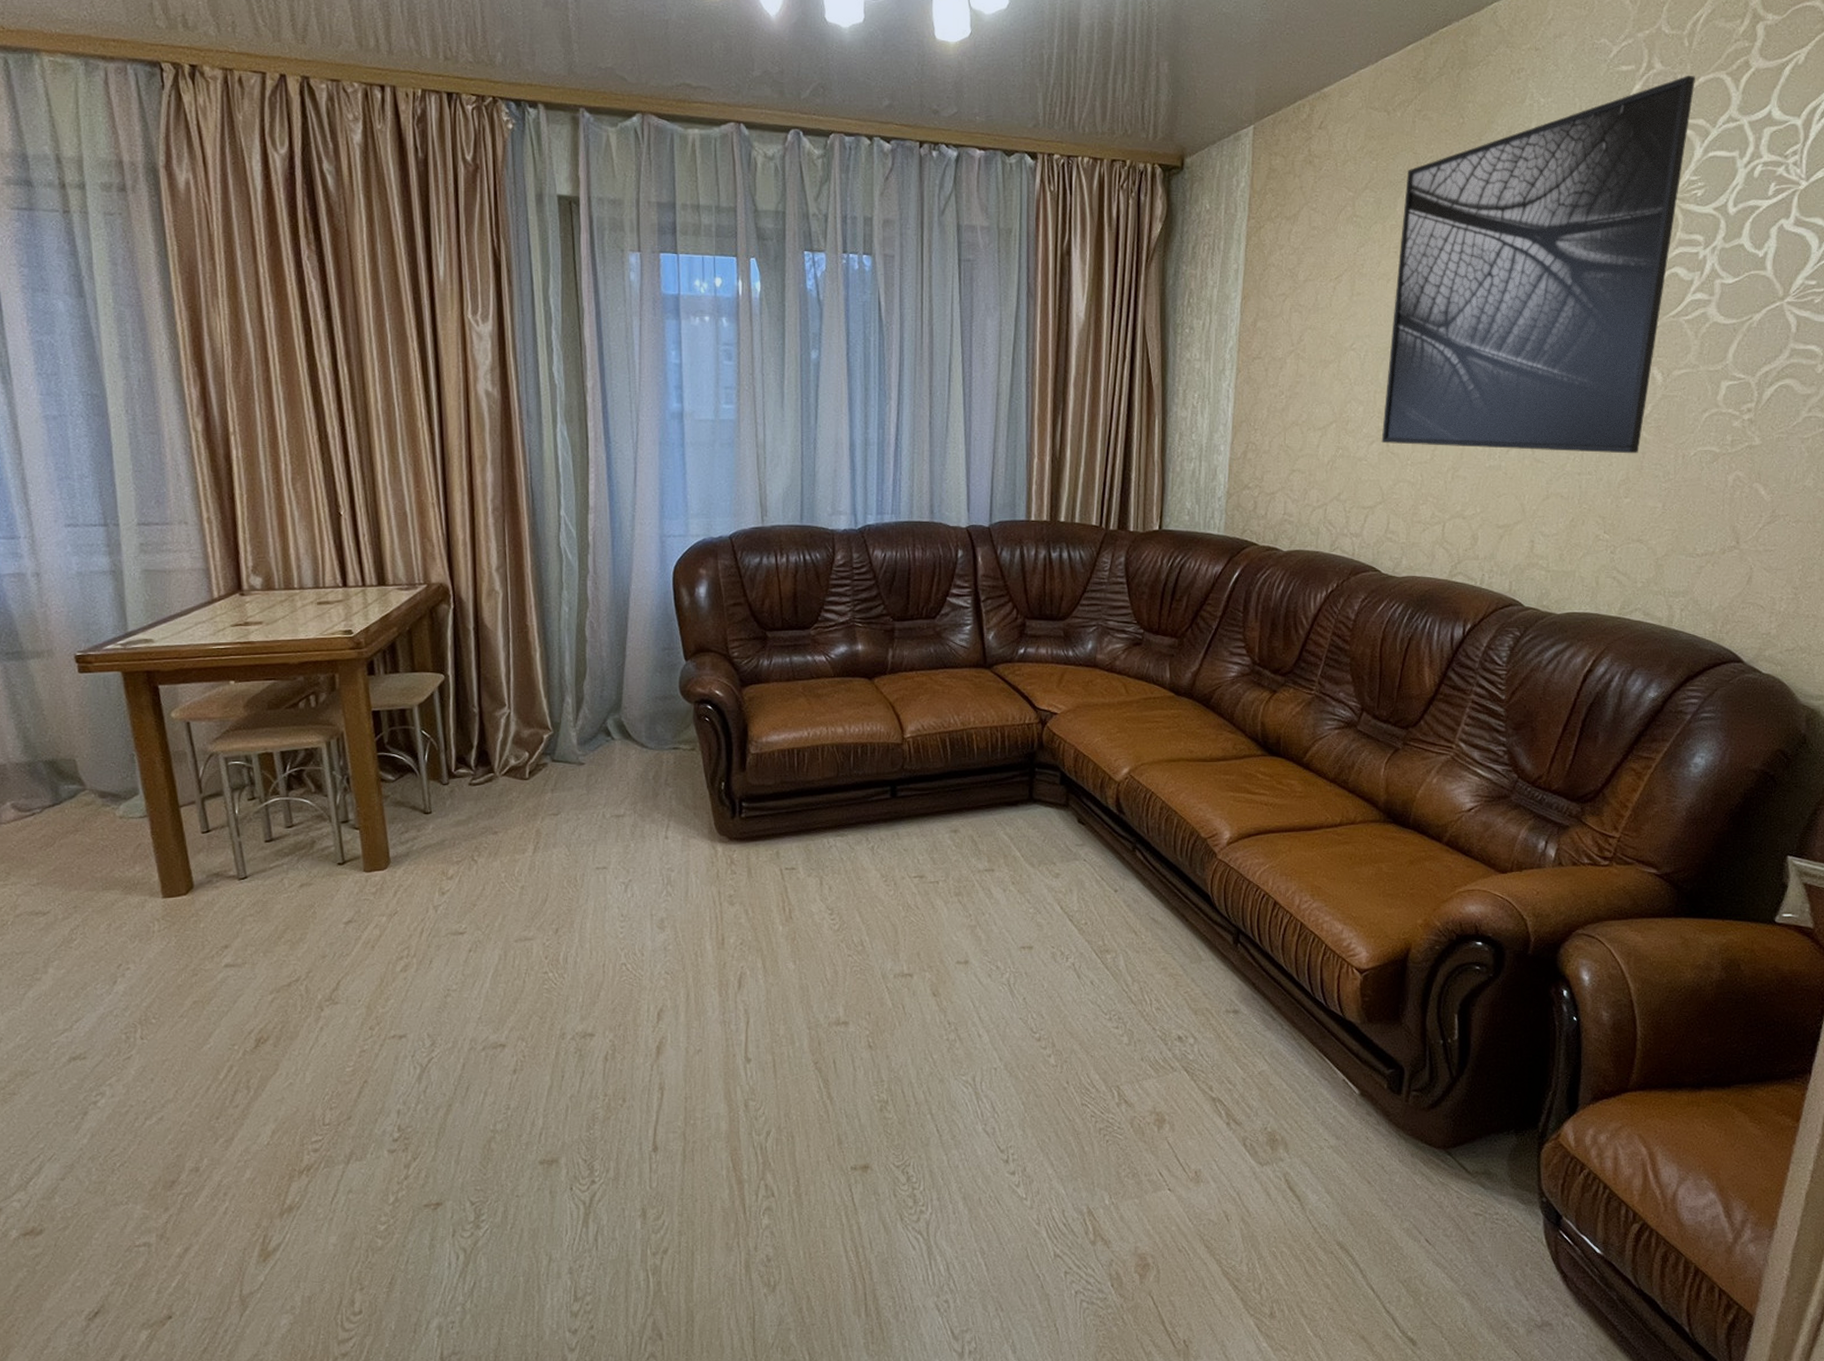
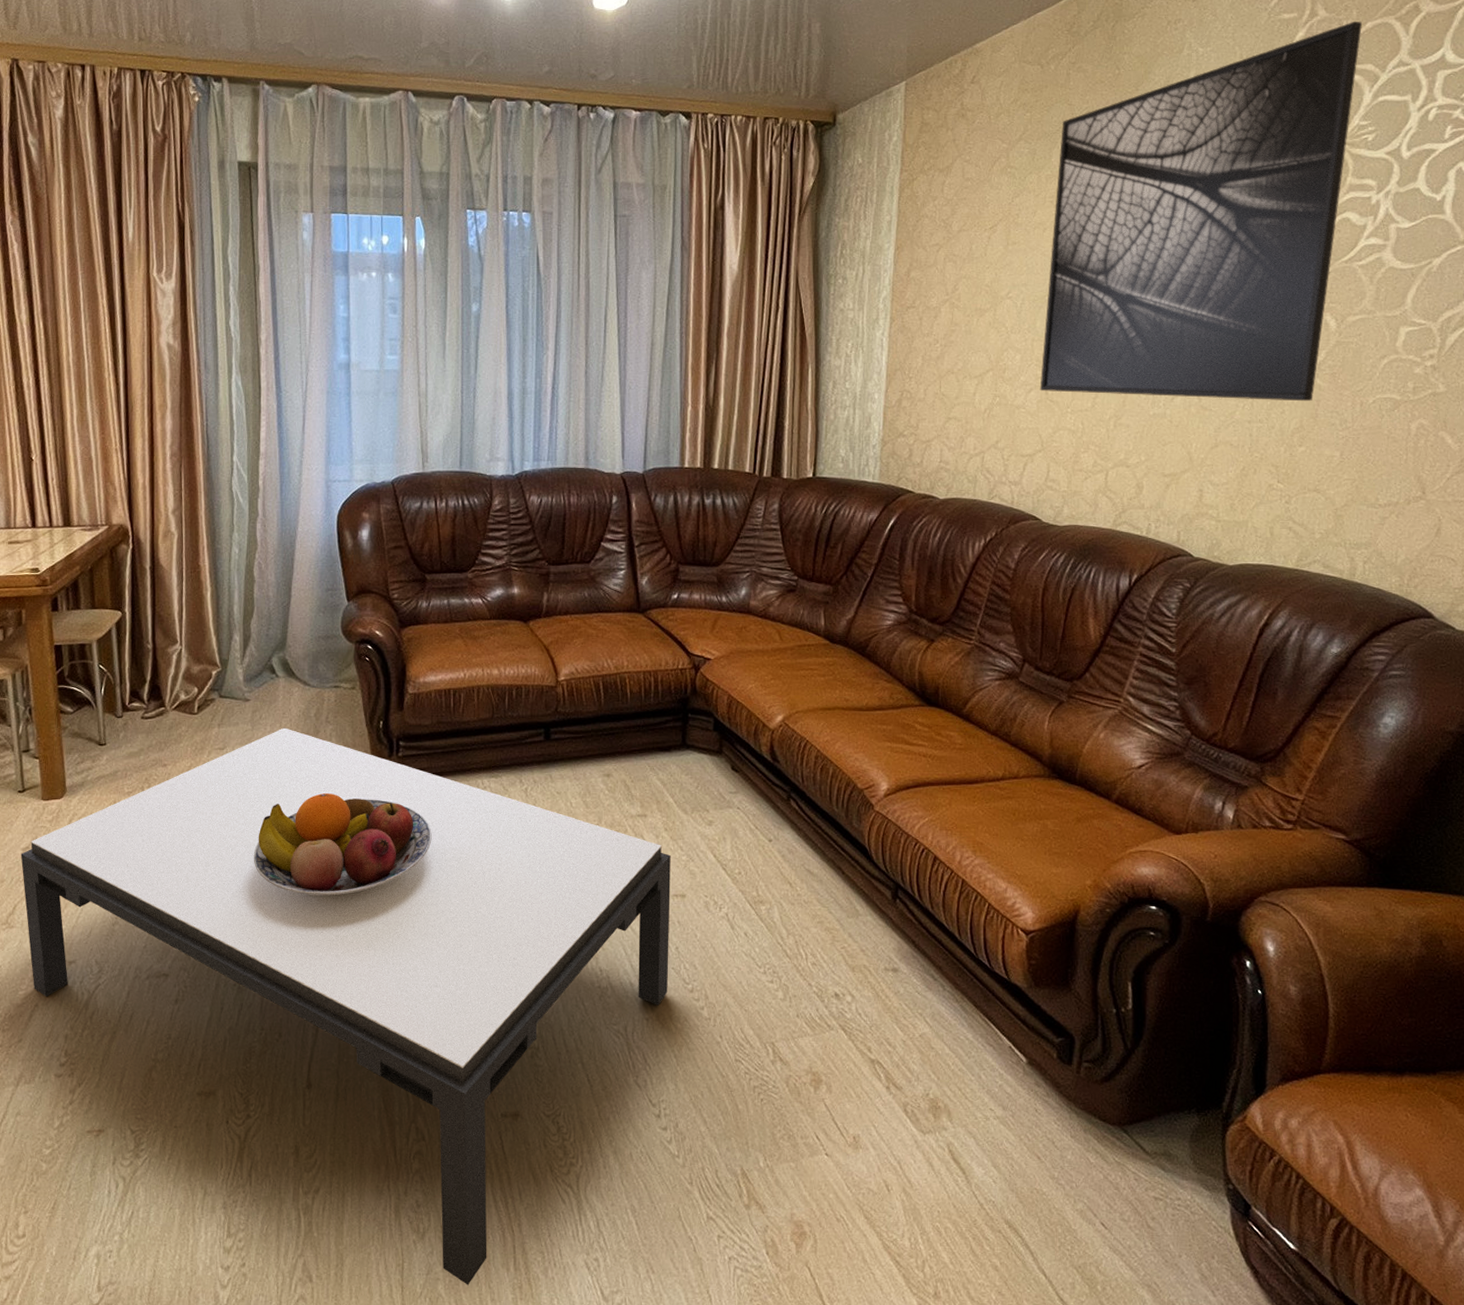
coffee table: none [343,791,1018,1333] -> present [20,727,671,1285]
fruit bowl: none [592,857,777,960] -> present [253,793,432,896]

